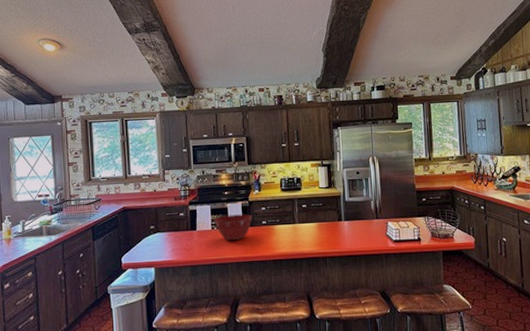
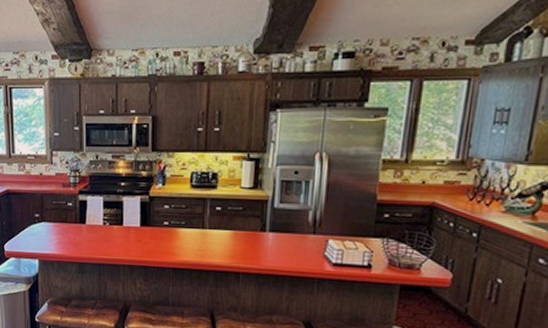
mixing bowl: present [214,214,252,241] -> none [106,210,152,241]

